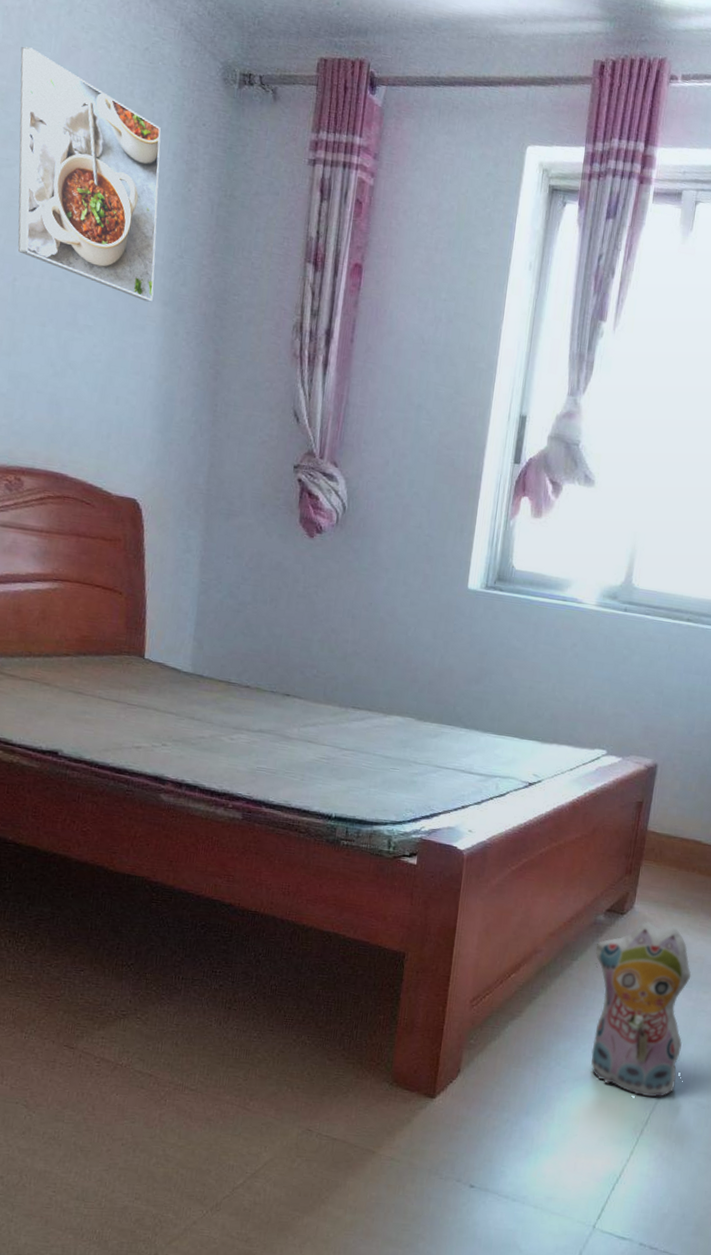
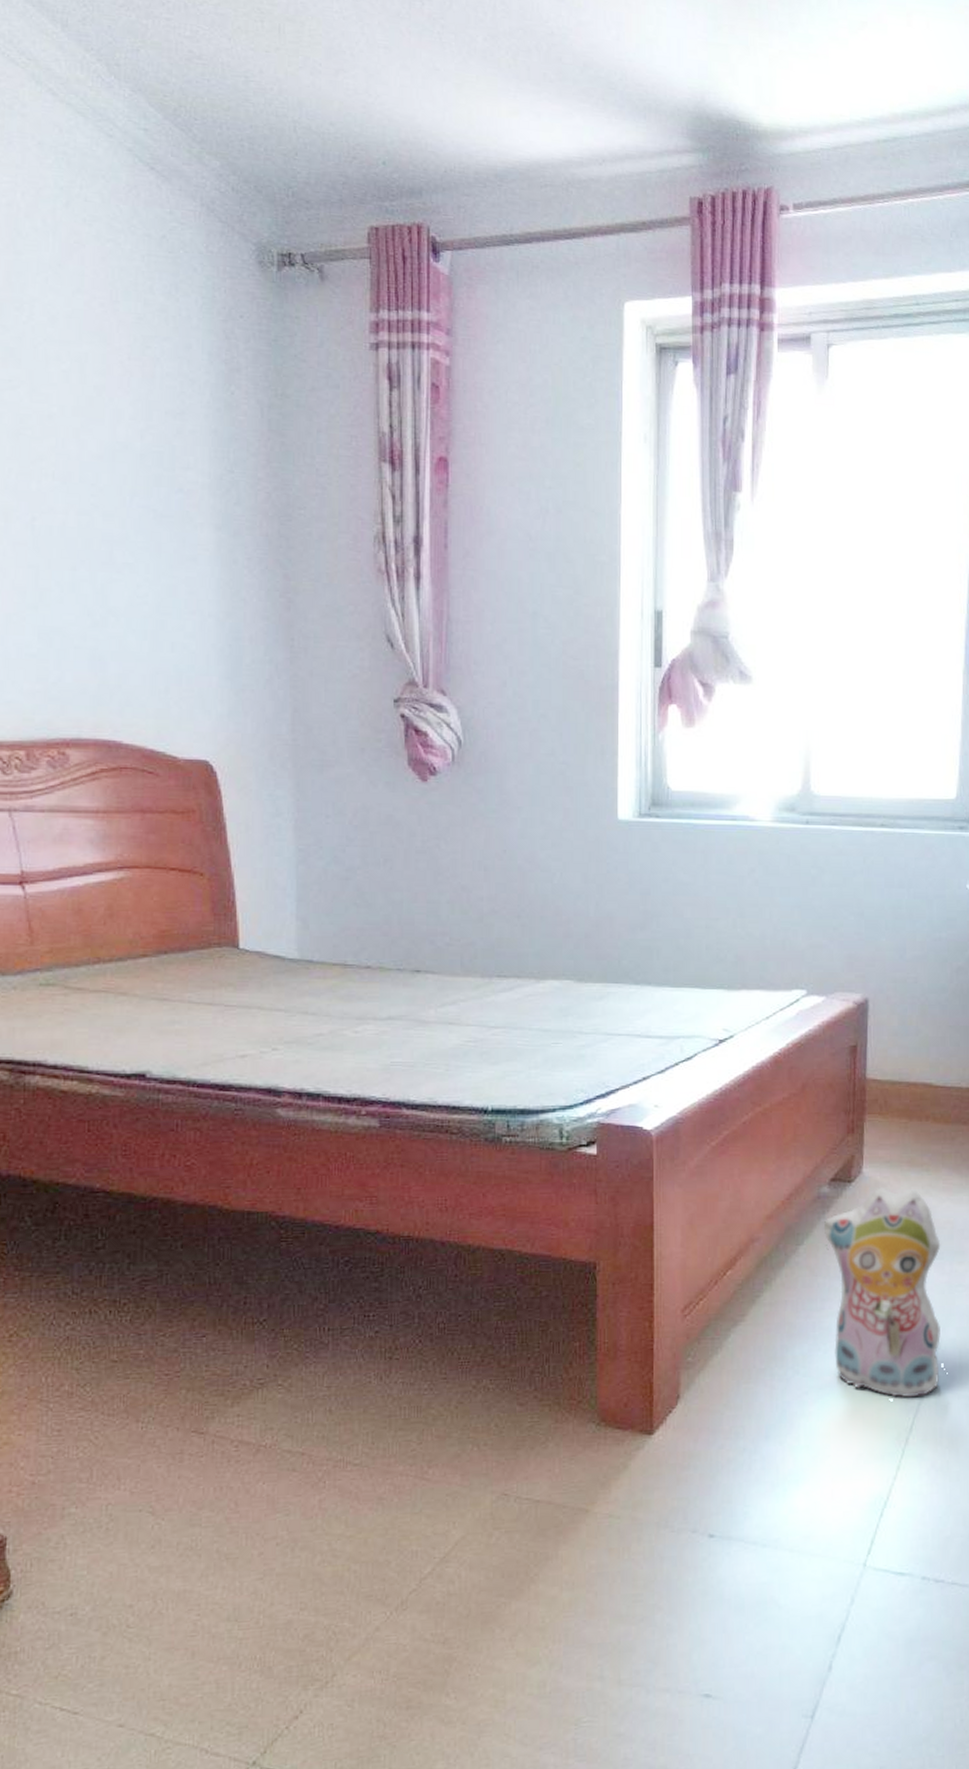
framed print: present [18,46,161,302] -> none [13,248,203,528]

